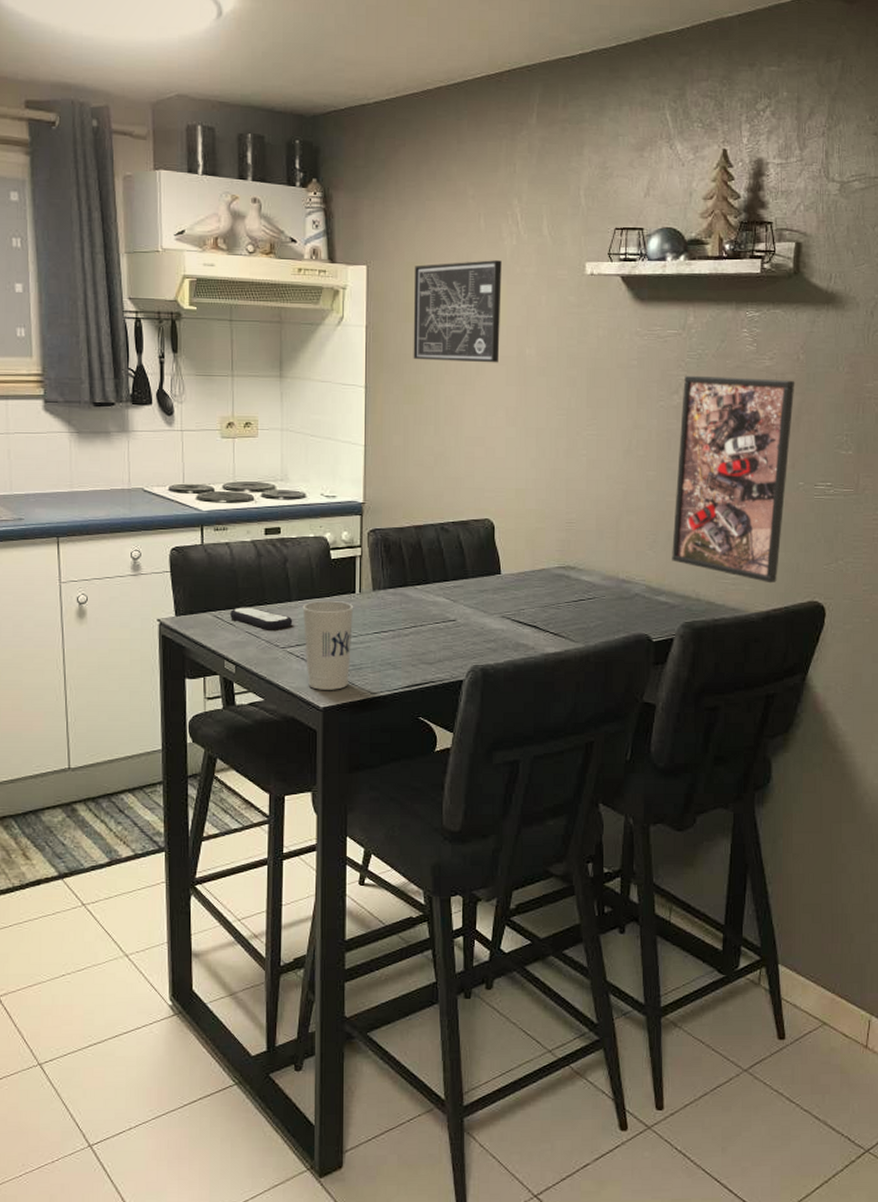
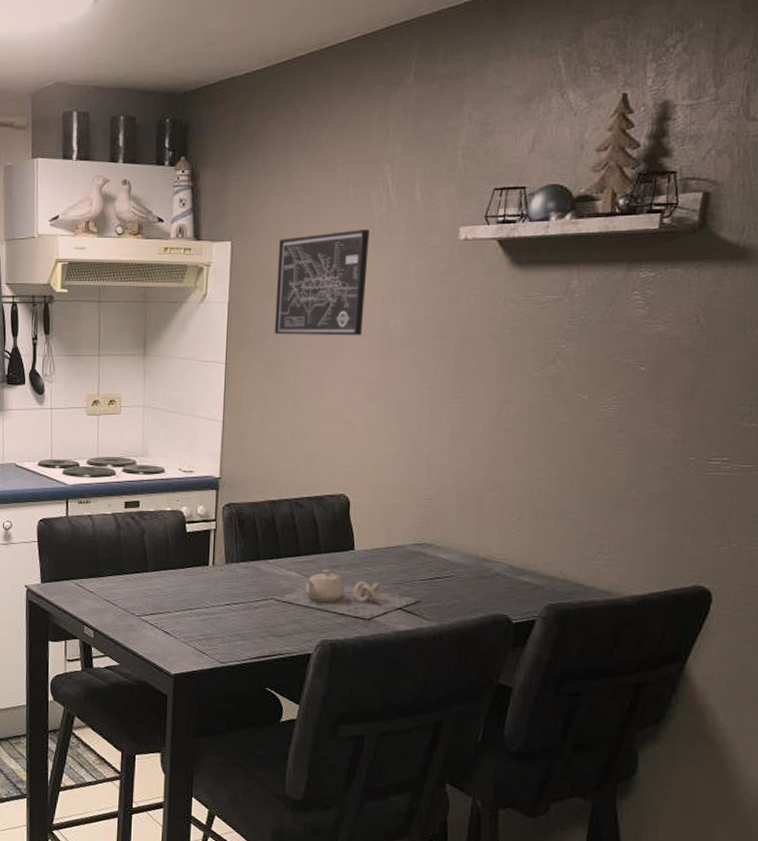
remote control: present [230,607,293,630] -> none [91,576,149,599]
cup: present [302,600,354,690] -> none [158,571,207,658]
teapot: none [422,593,566,643] -> present [273,569,420,620]
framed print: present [672,375,795,584] -> none [538,343,693,566]

